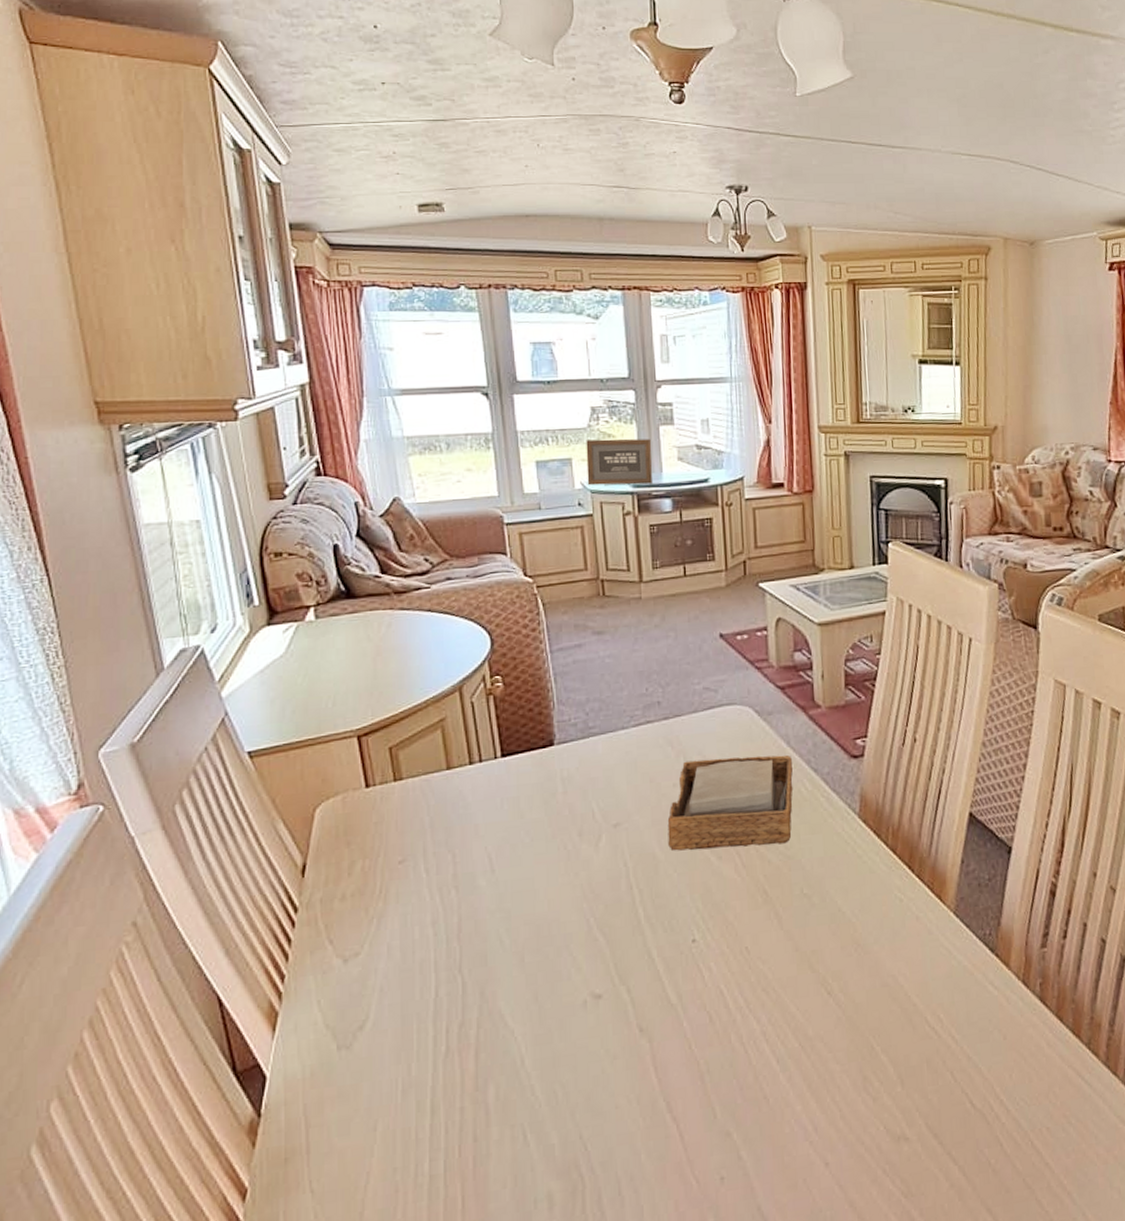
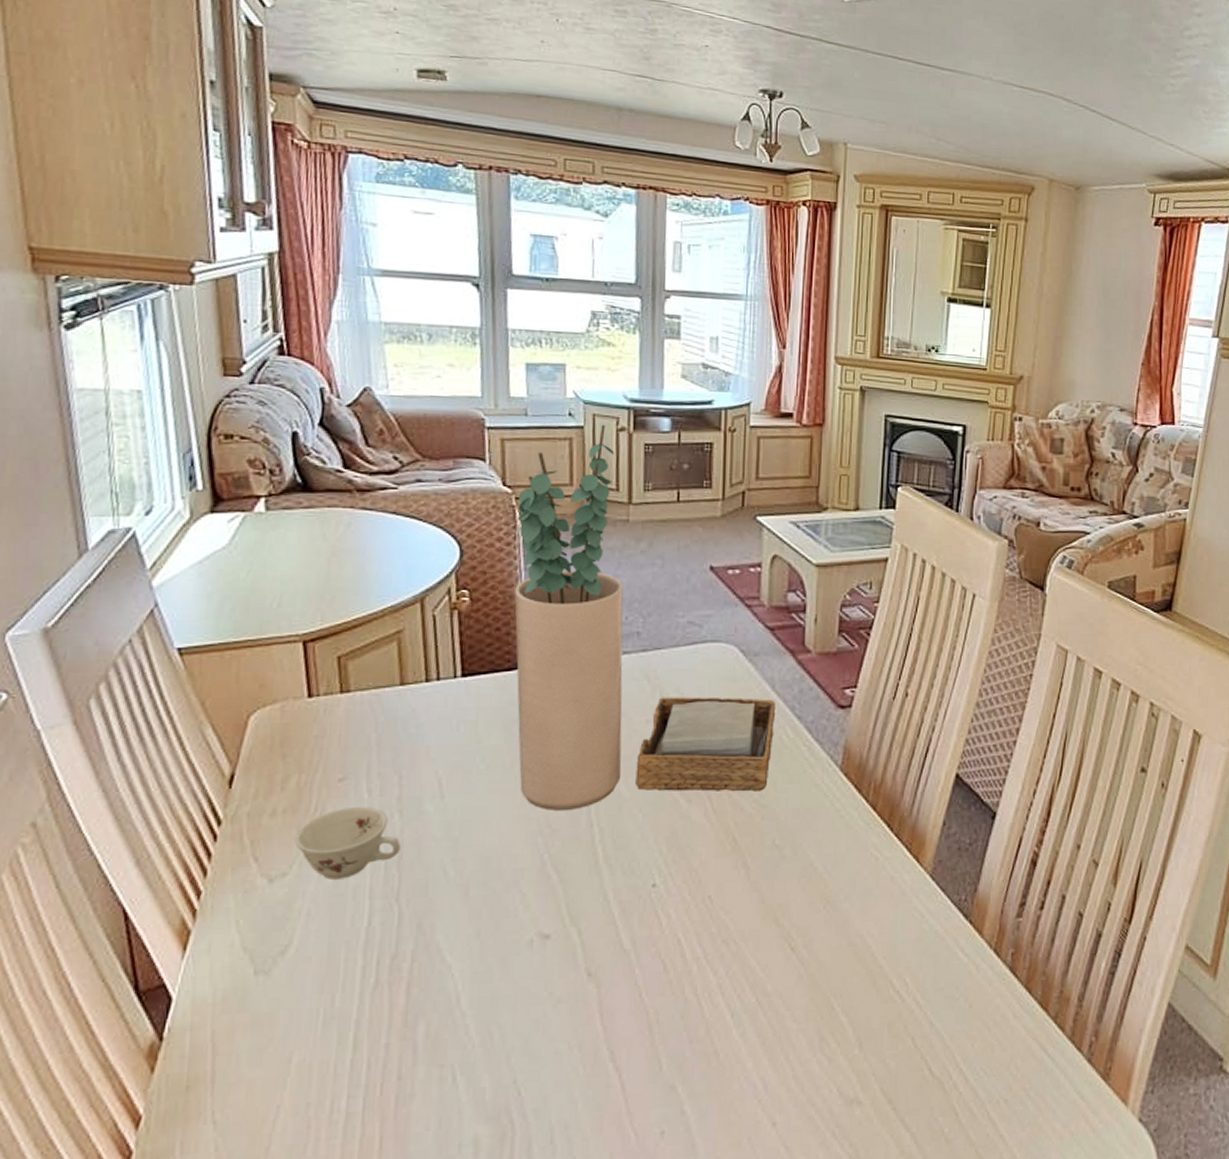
teacup: none [364,885,459,956] -> present [295,807,401,880]
vase: none [539,510,654,877] -> present [514,424,624,811]
picture frame: present [586,438,653,486] -> none [580,346,655,400]

